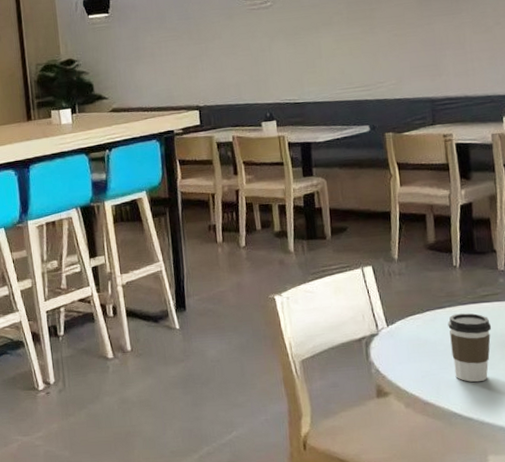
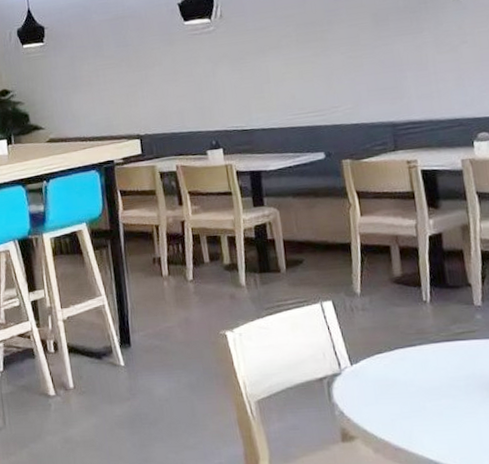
coffee cup: present [448,313,492,382] -> none [419,351,470,427]

